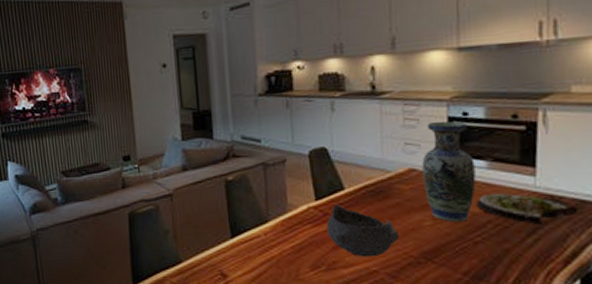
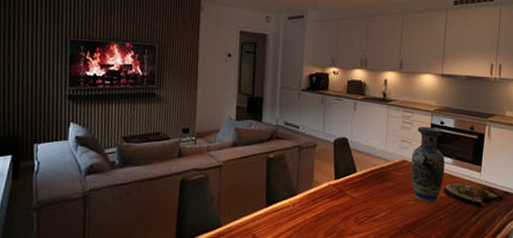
bowl: present [326,204,400,257] -> none [340,184,392,228]

